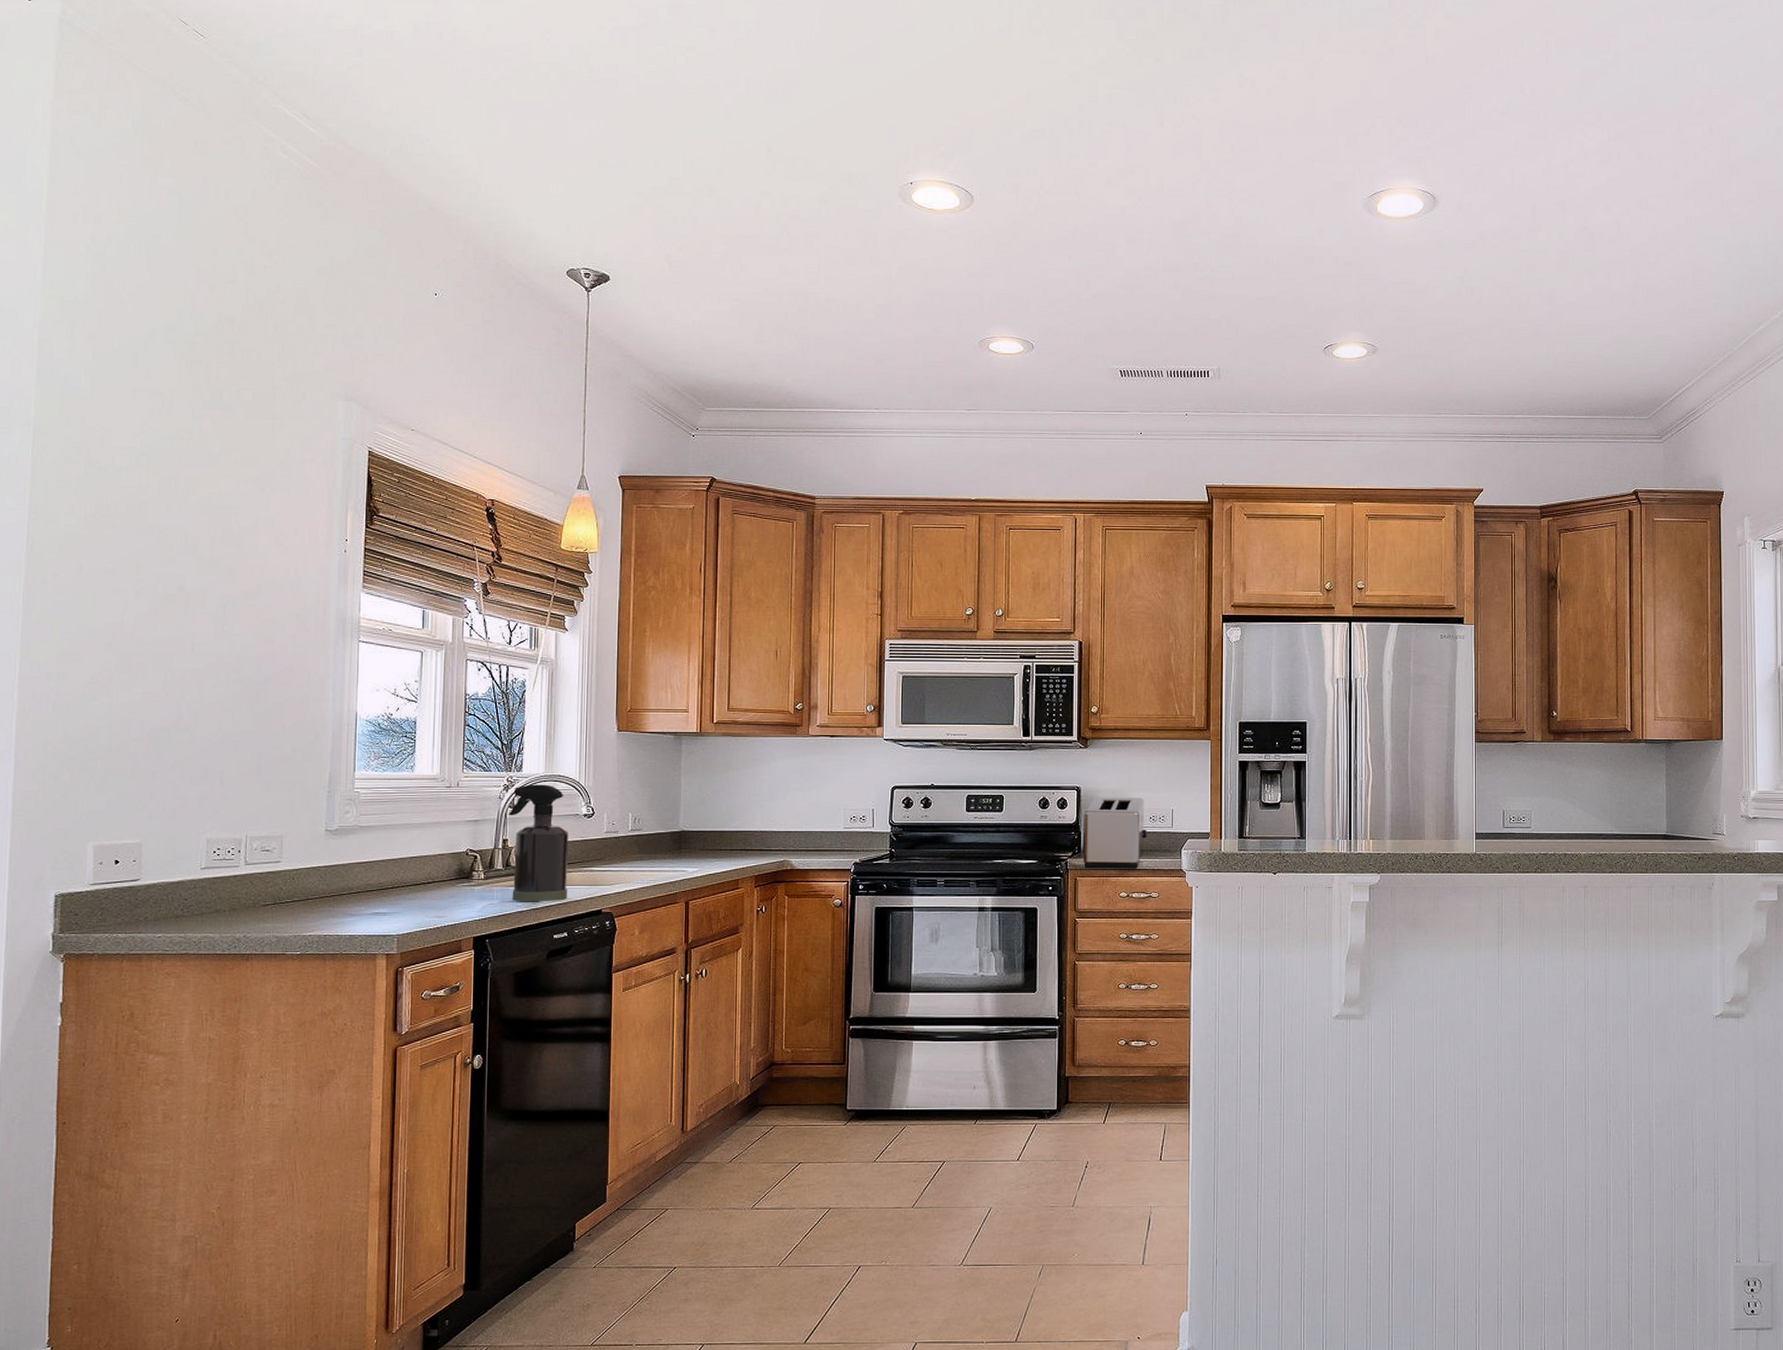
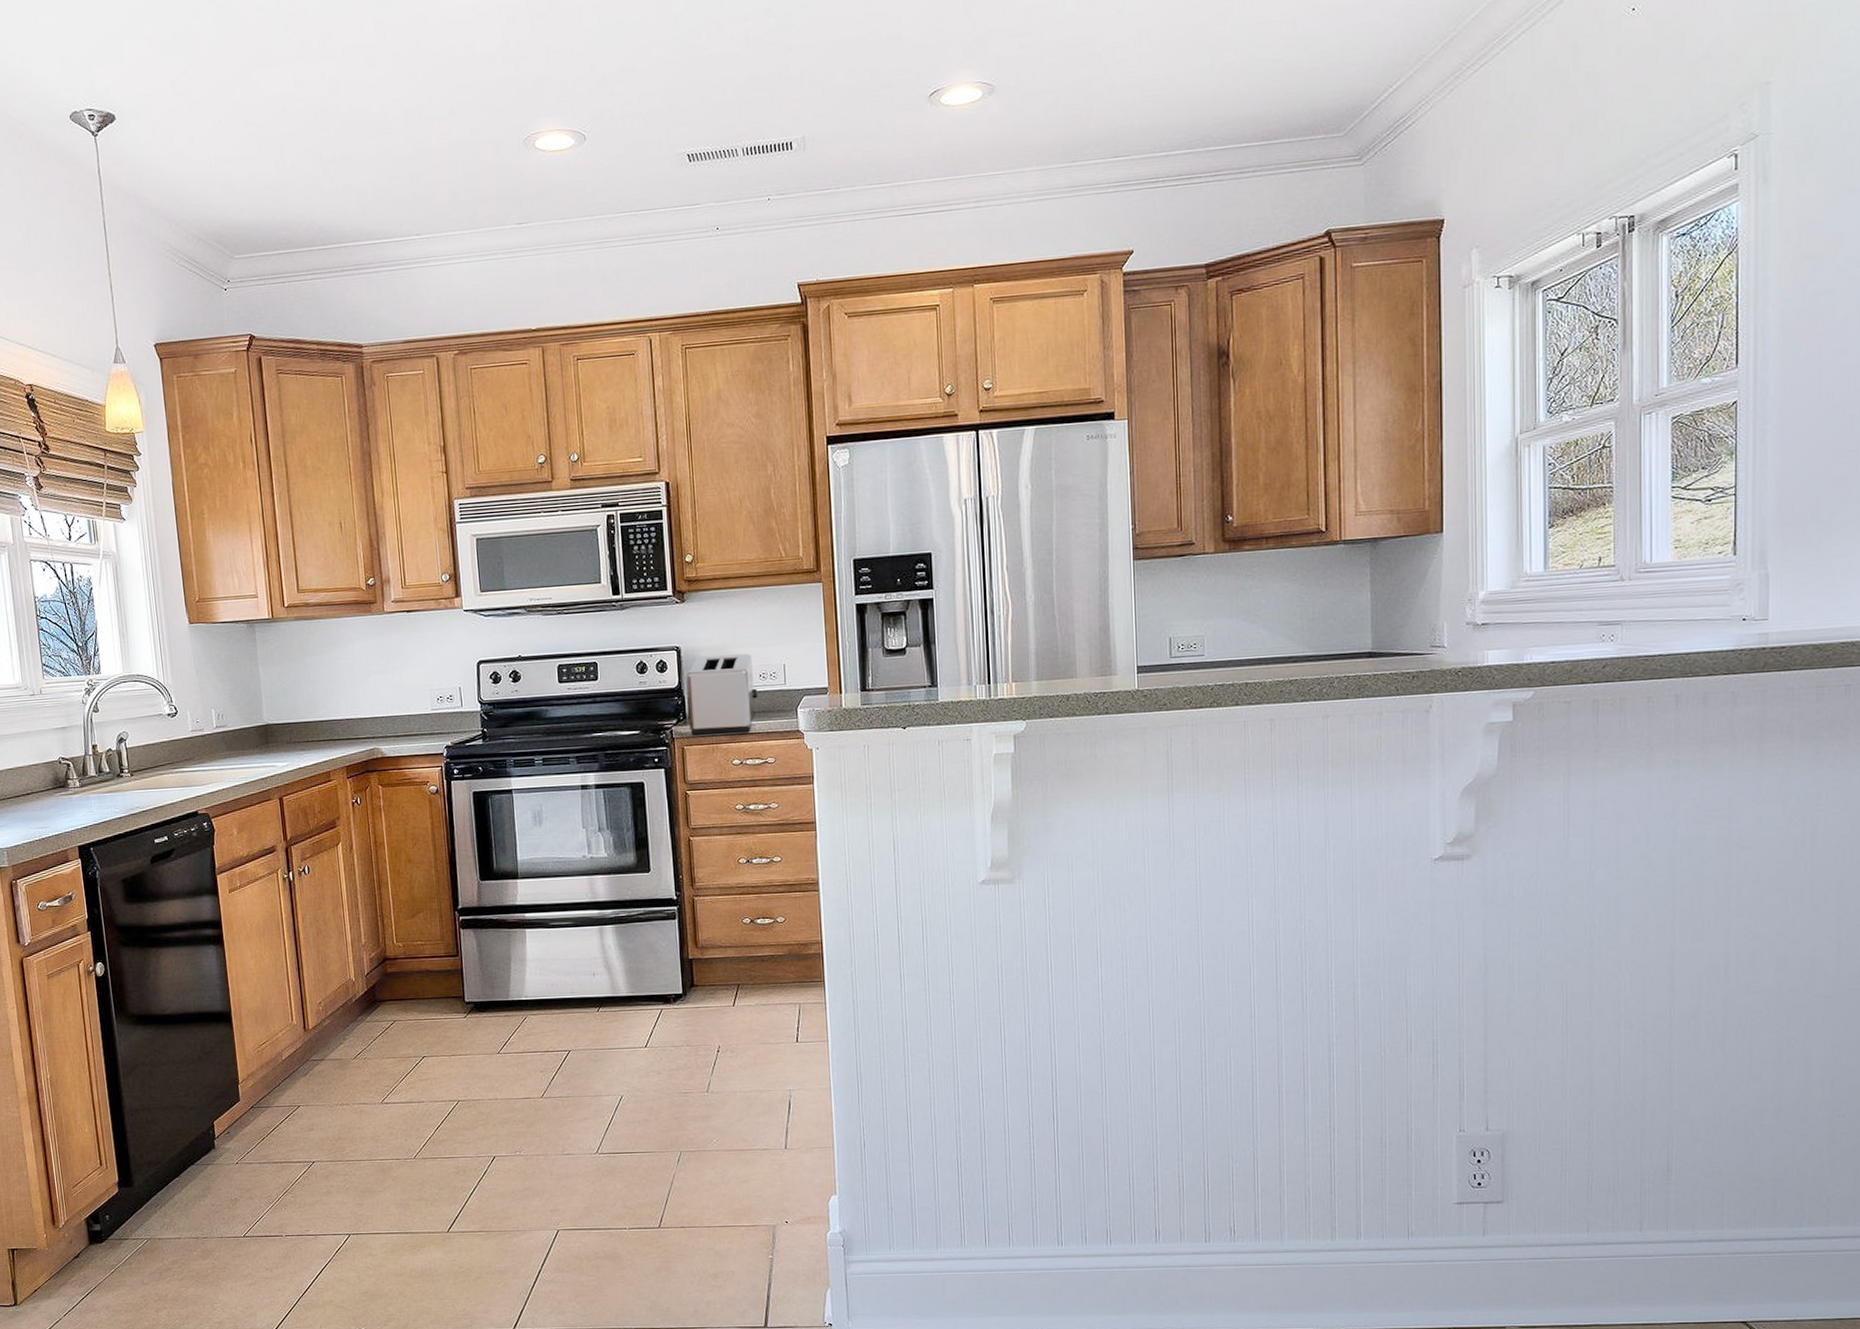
spray bottle: present [509,784,568,902] -> none [94,685,162,808]

